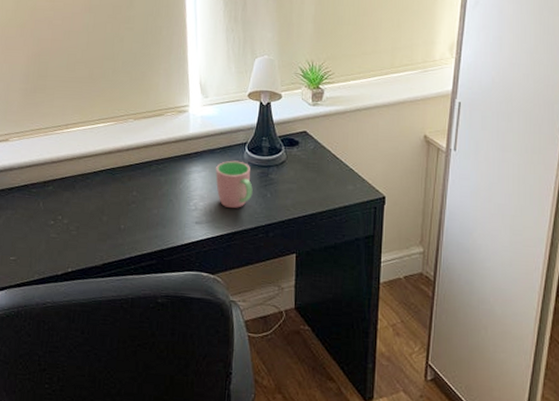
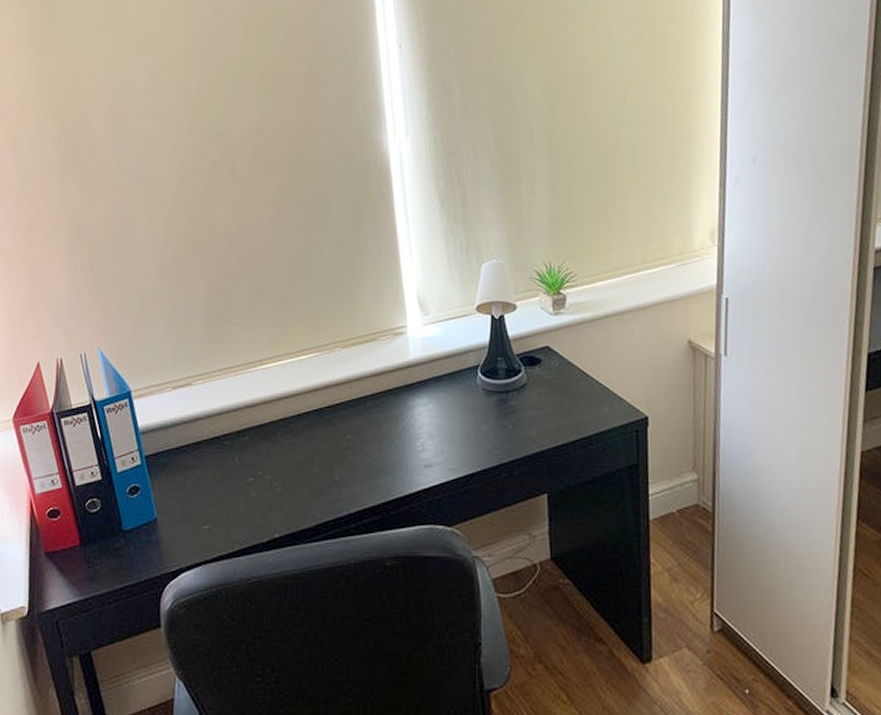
cup: present [215,160,253,208] -> none [444,388,490,445]

